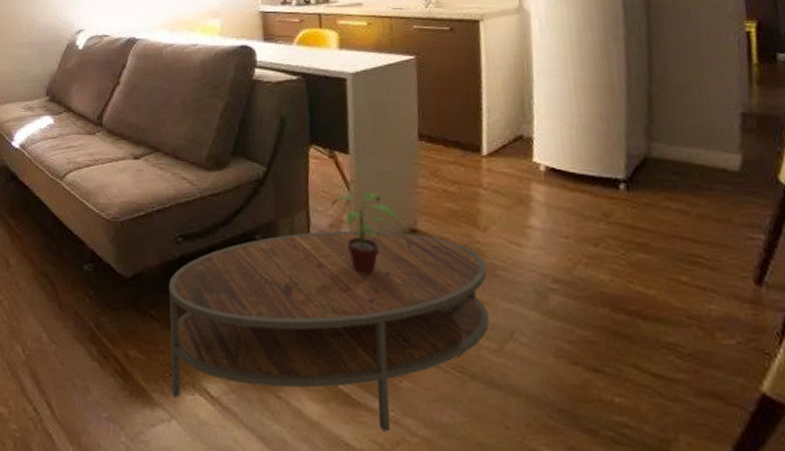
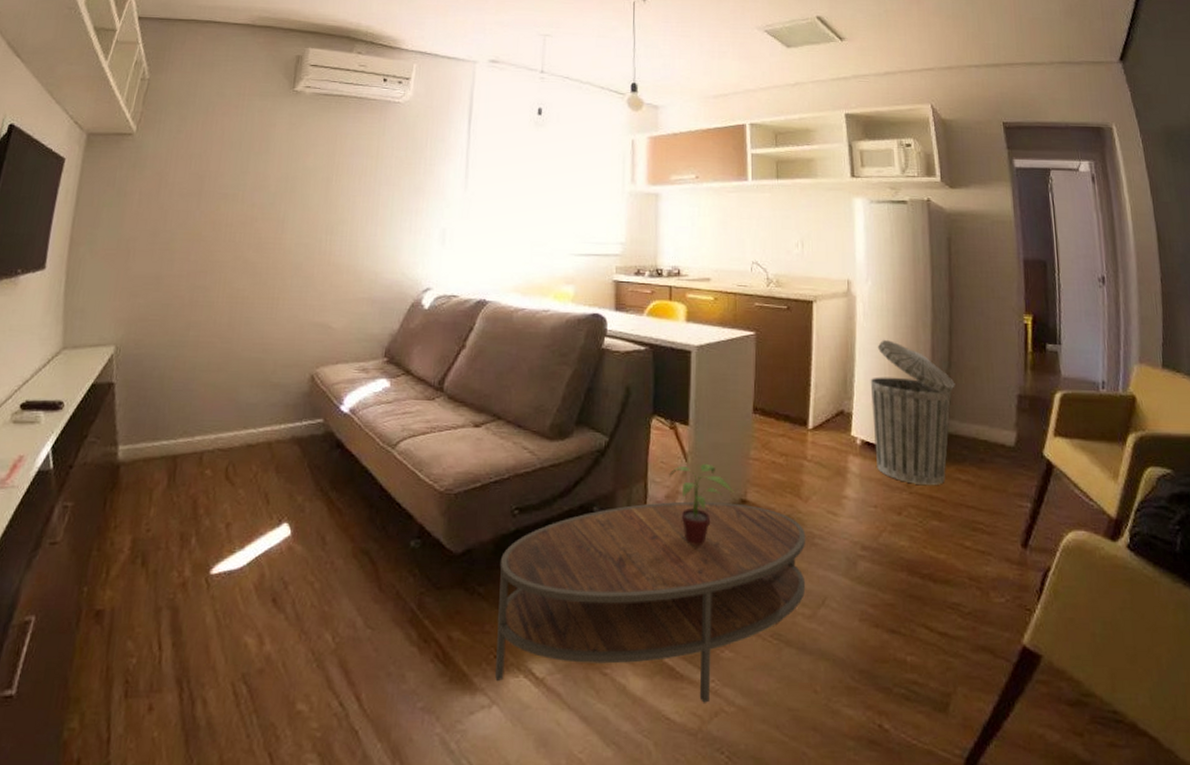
trash can: none [552,58,659,215] -> present [870,340,955,486]

